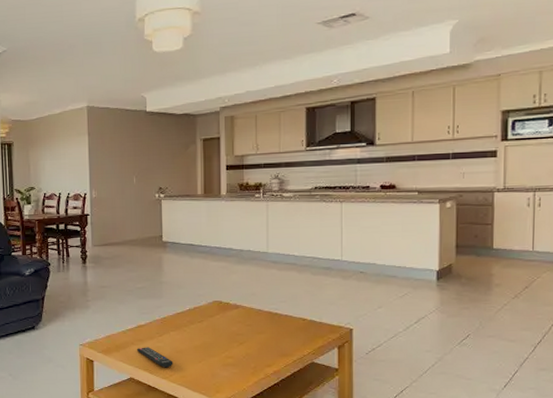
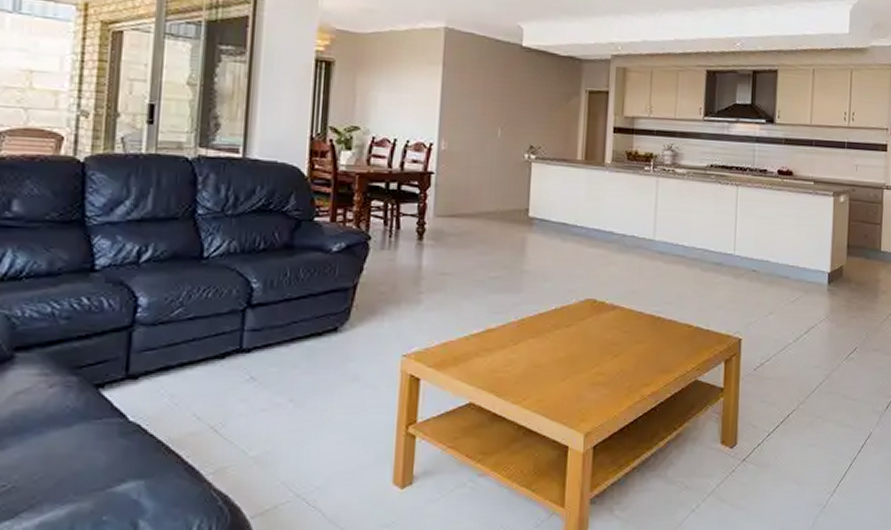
remote control: present [136,347,173,368] -> none [481,359,529,389]

